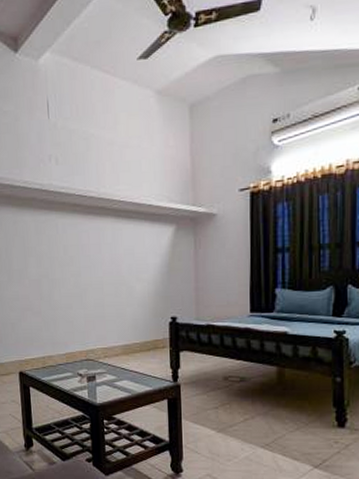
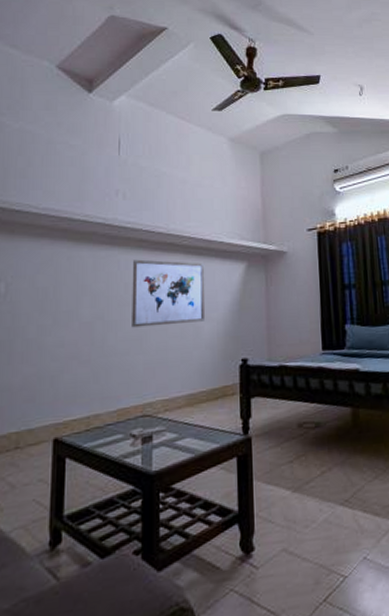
wall art: none [69,223,137,286] -> present [132,259,206,328]

